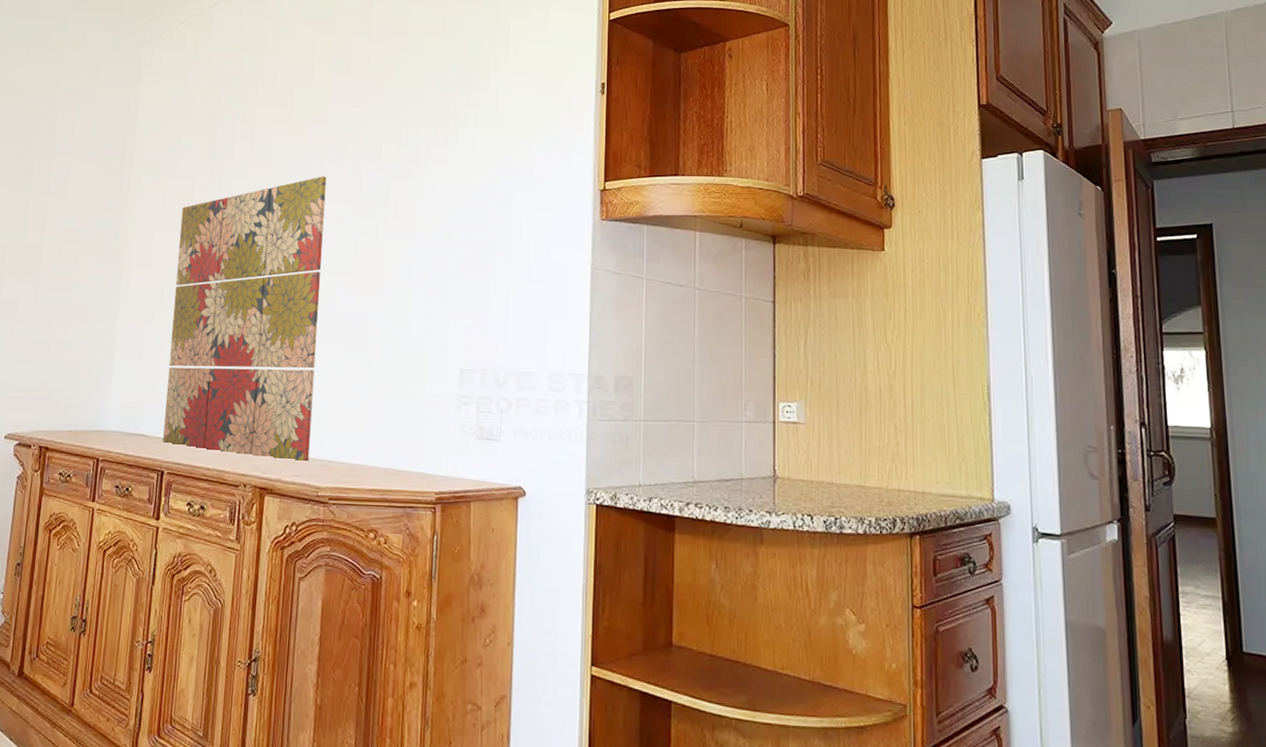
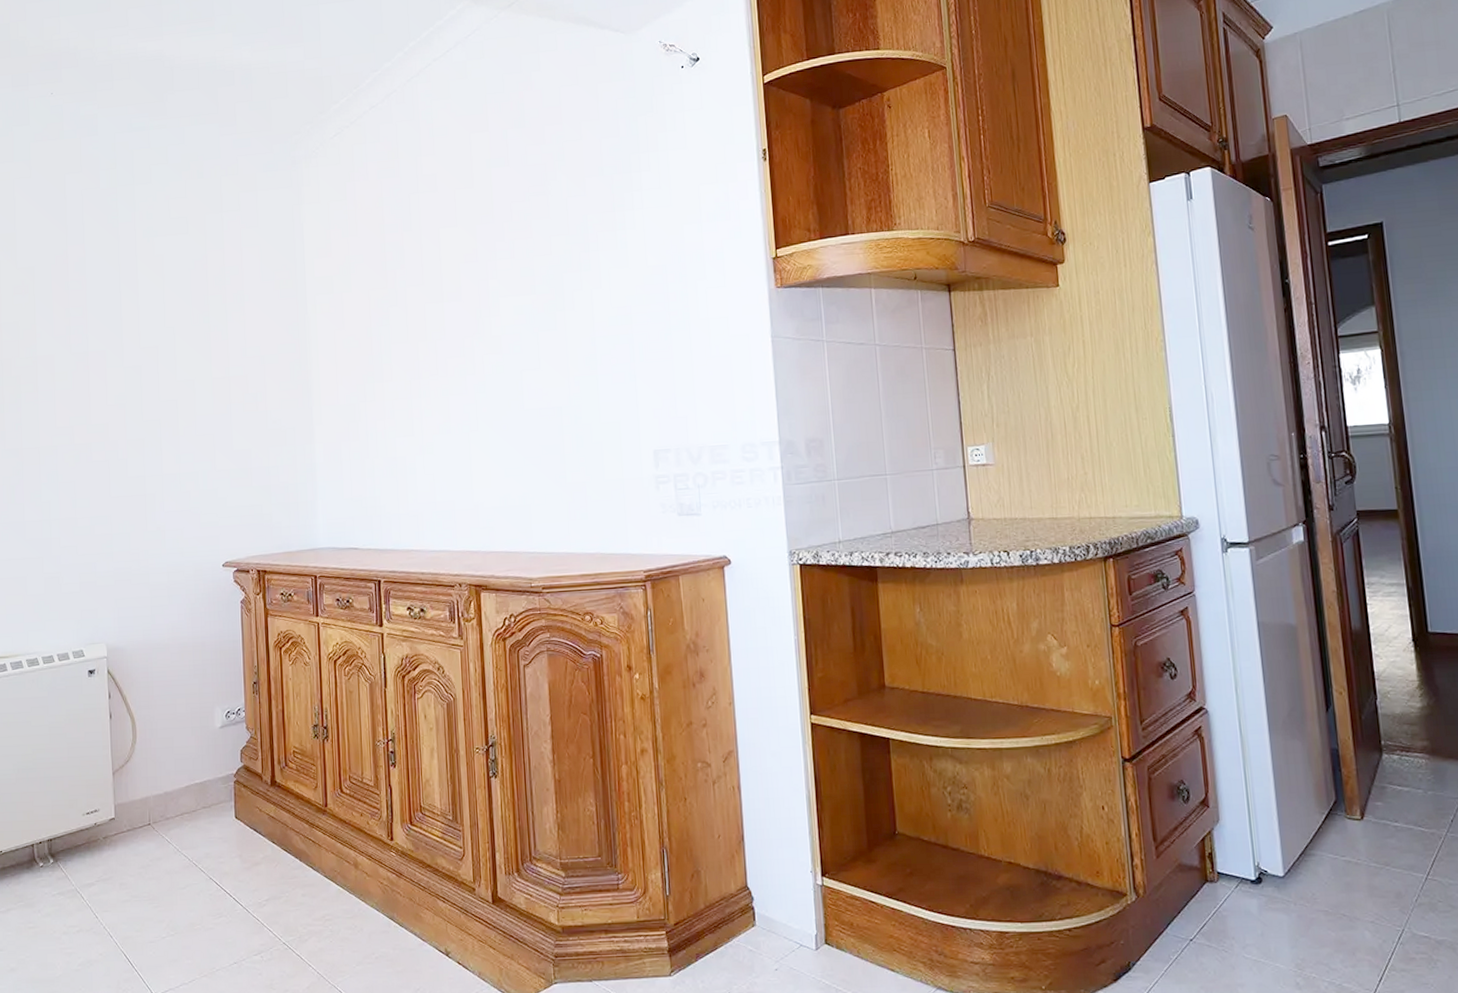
wall art: present [163,176,327,463] -> none [361,275,519,557]

